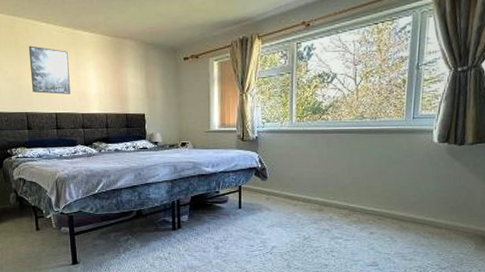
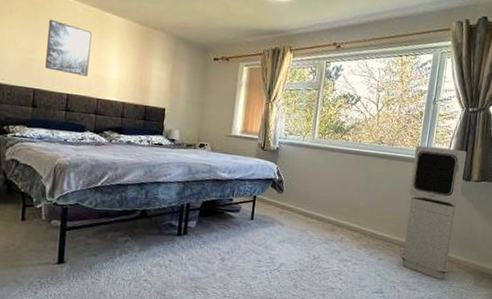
air purifier: none [392,114,459,247] -> present [400,145,467,279]

